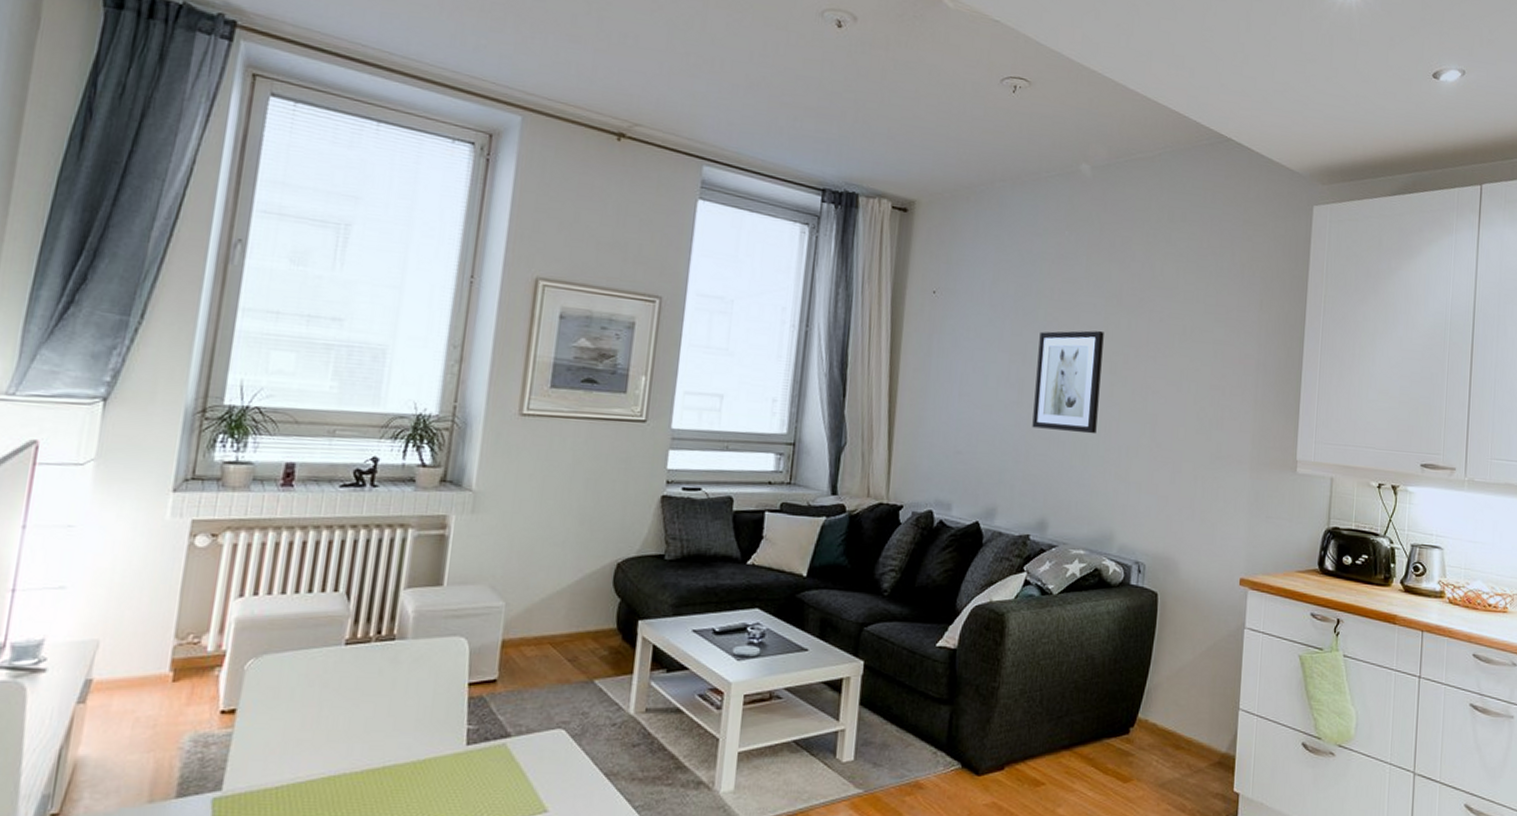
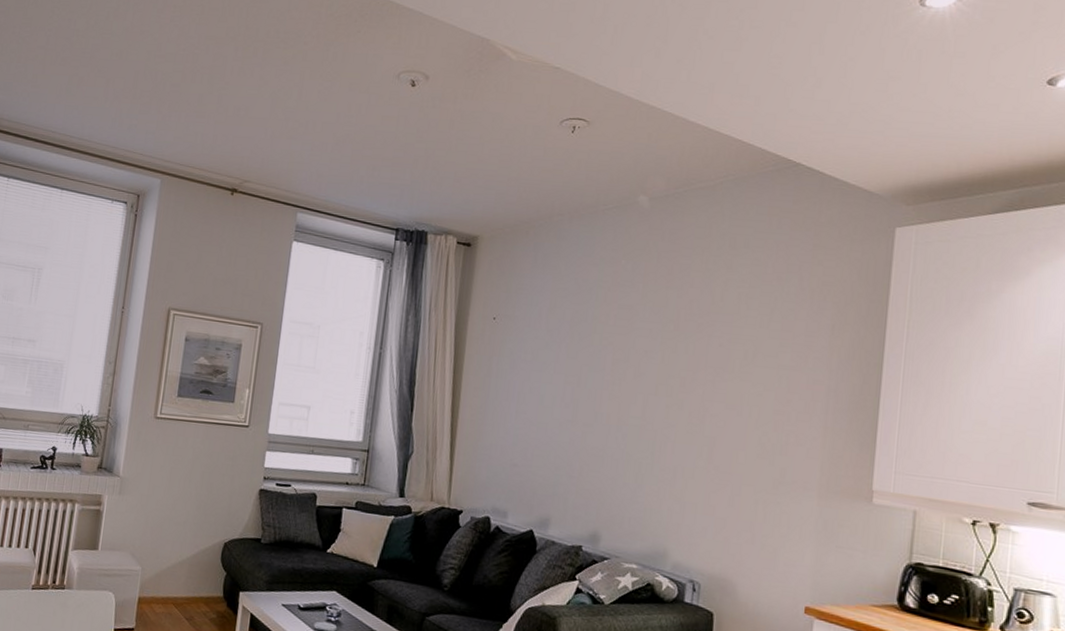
wall art: present [1032,330,1104,434] -> none [586,354,660,454]

